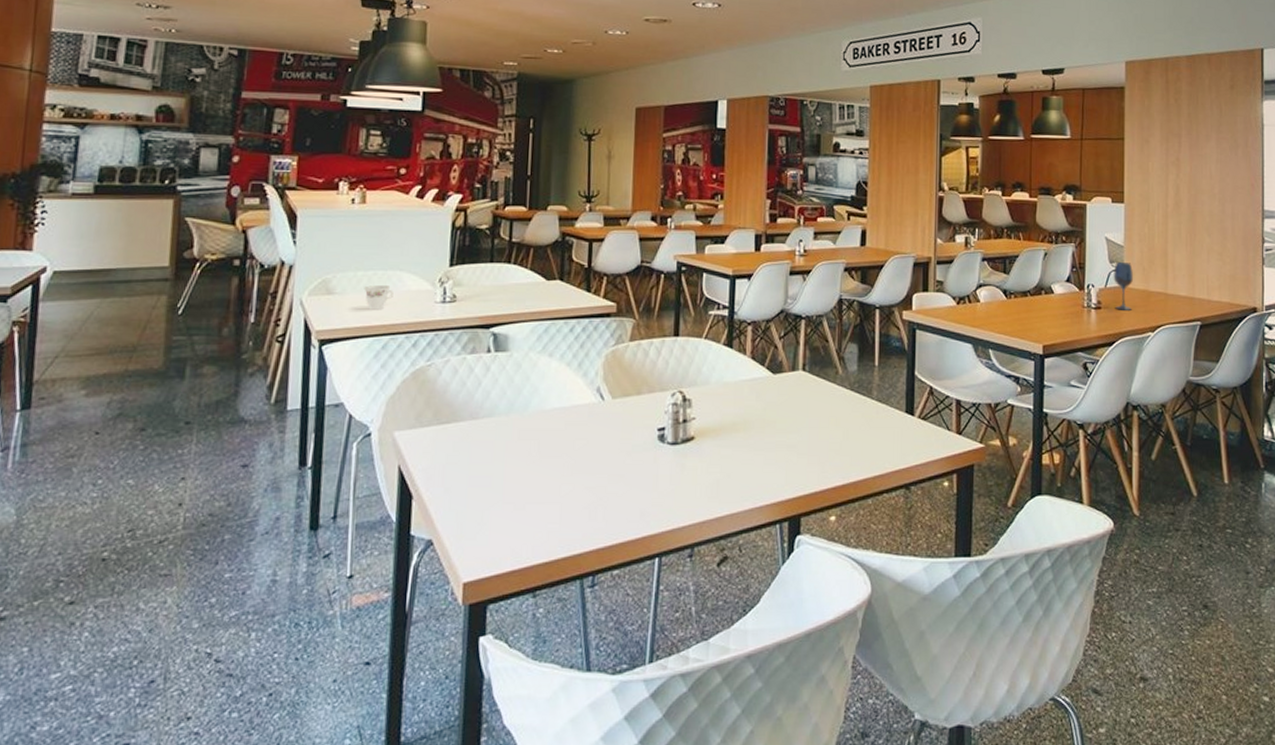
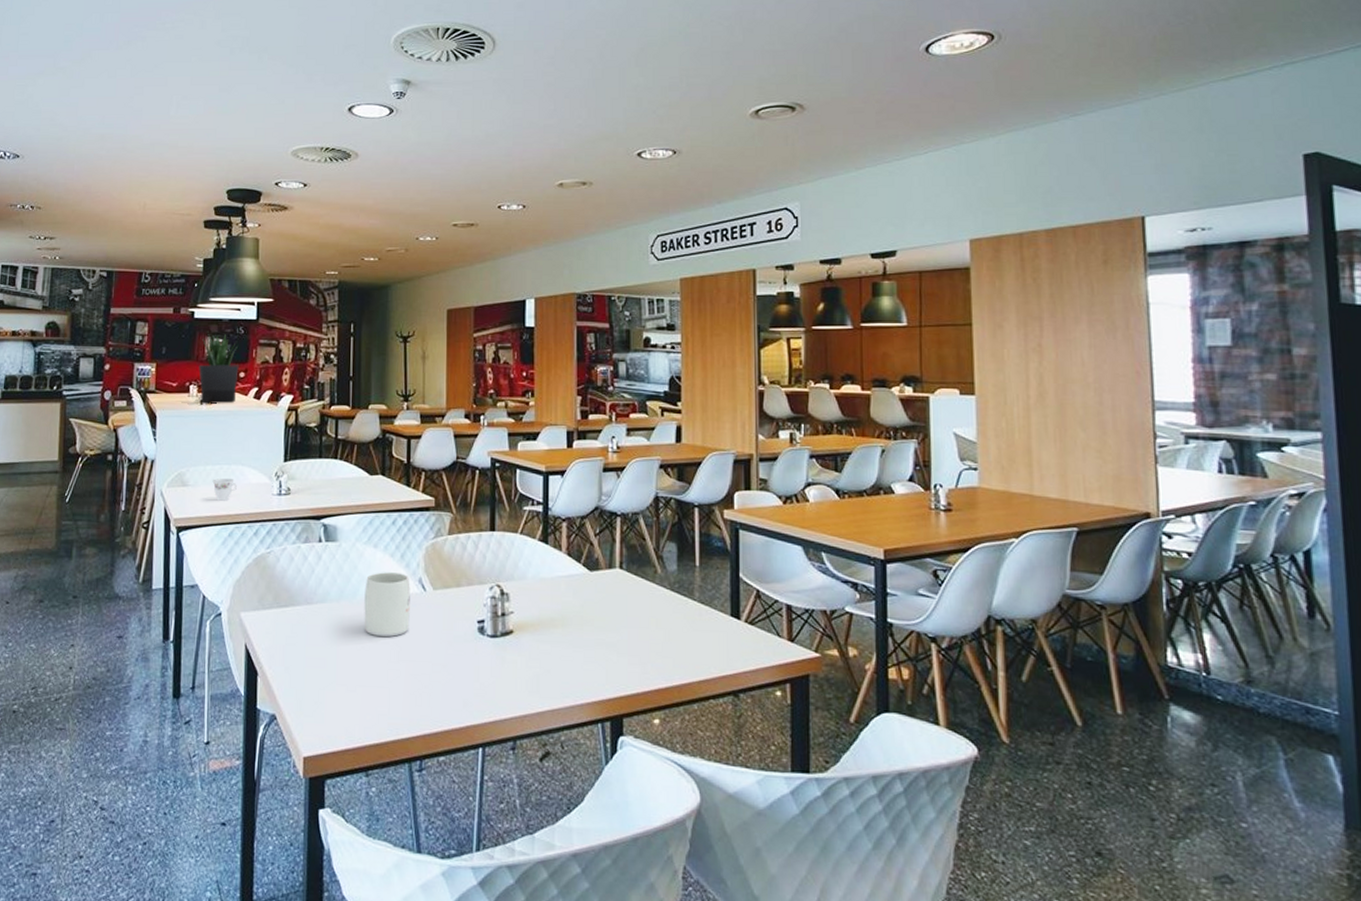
planter: none [350,122,400,203] -> present [199,332,239,404]
mug: none [535,382,588,449] -> present [364,572,410,637]
wineglass: present [1114,262,1134,310] -> none [965,460,991,513]

